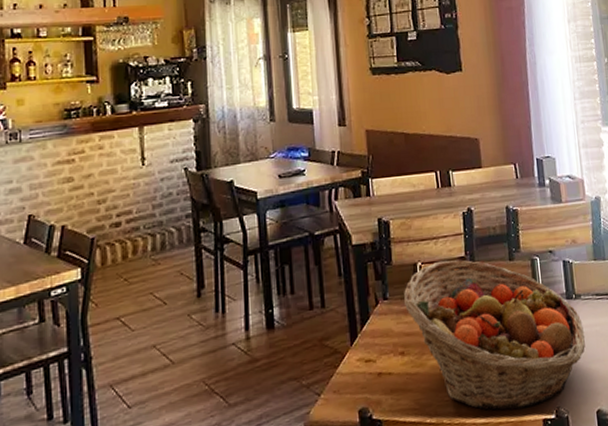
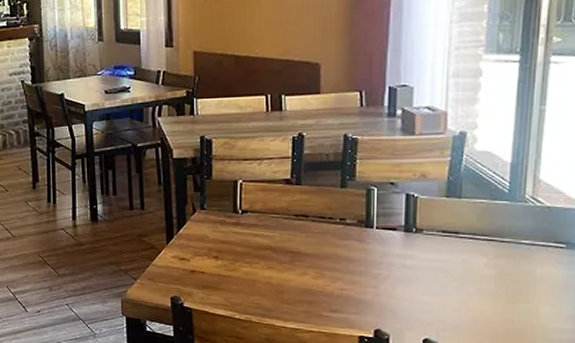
fruit basket: present [403,259,585,410] -> none [221,180,422,323]

